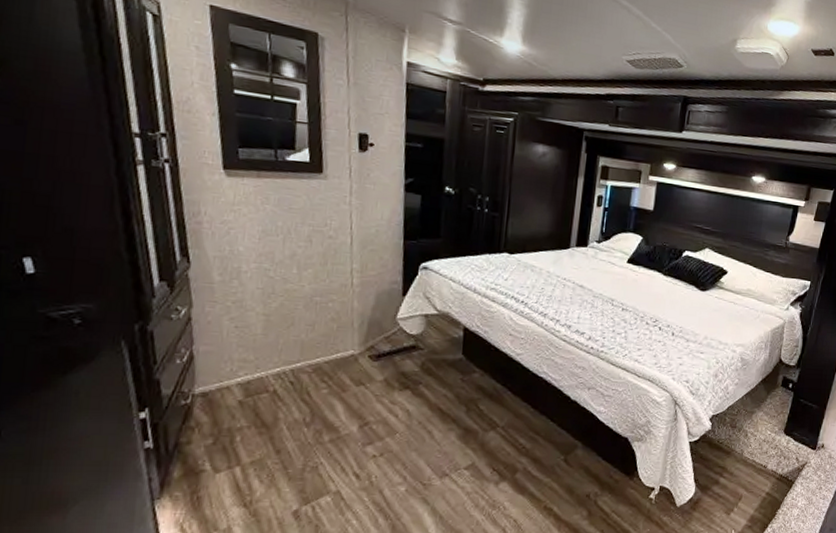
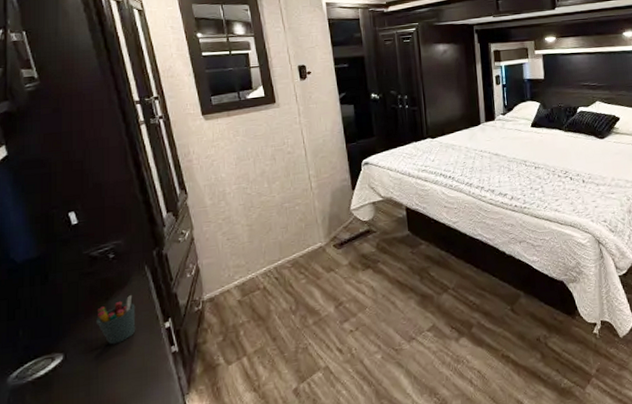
pen holder: none [47,373,103,429] -> present [96,295,136,345]

